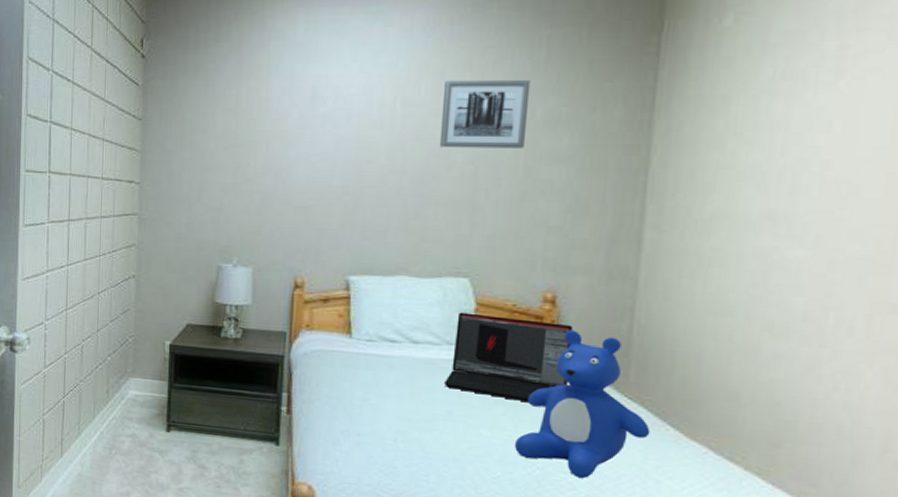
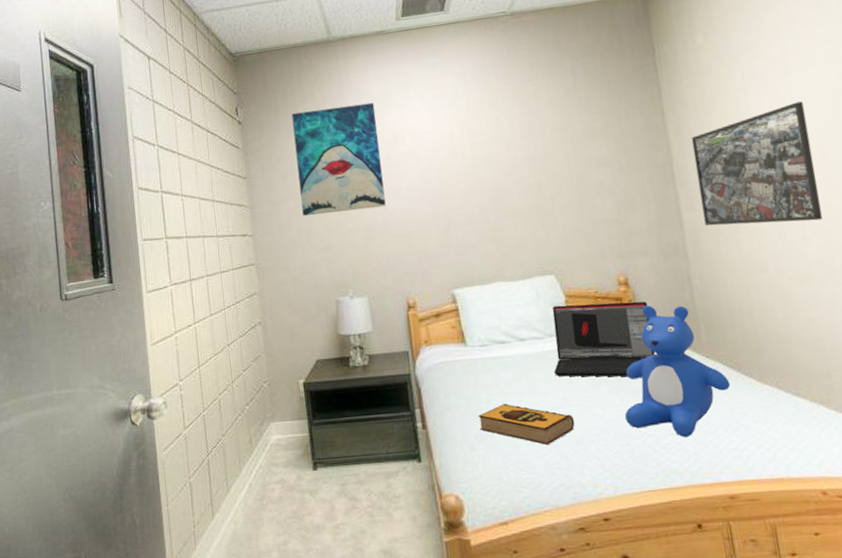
wall art: none [197,51,298,173] -> present [291,102,386,217]
hardback book: none [348,404,456,455] -> present [478,403,575,445]
wall art: present [439,79,531,149] -> none [499,102,573,167]
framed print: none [670,117,847,267] -> present [691,101,823,226]

